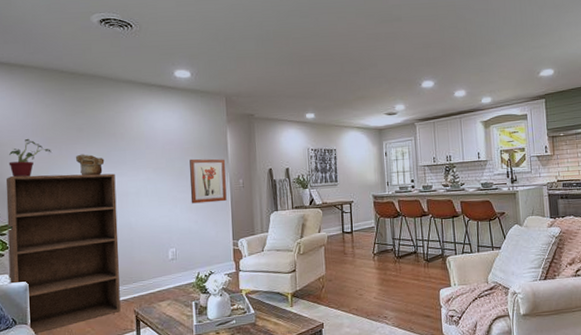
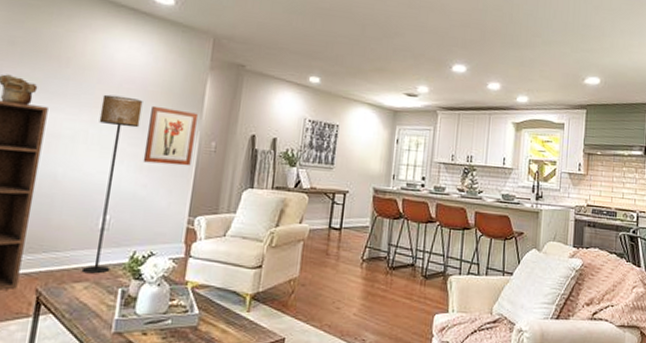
floor lamp: none [152,155,184,294] -> present [81,94,143,274]

